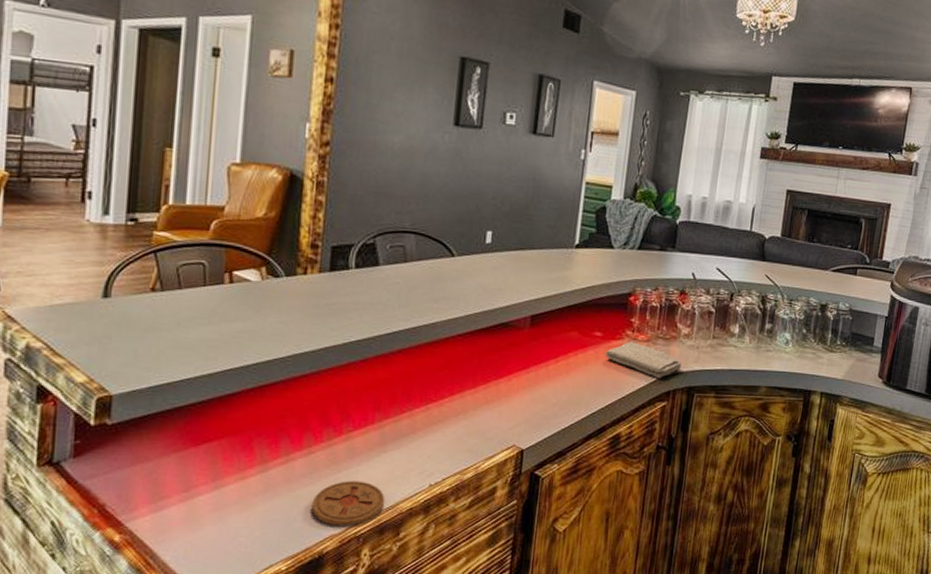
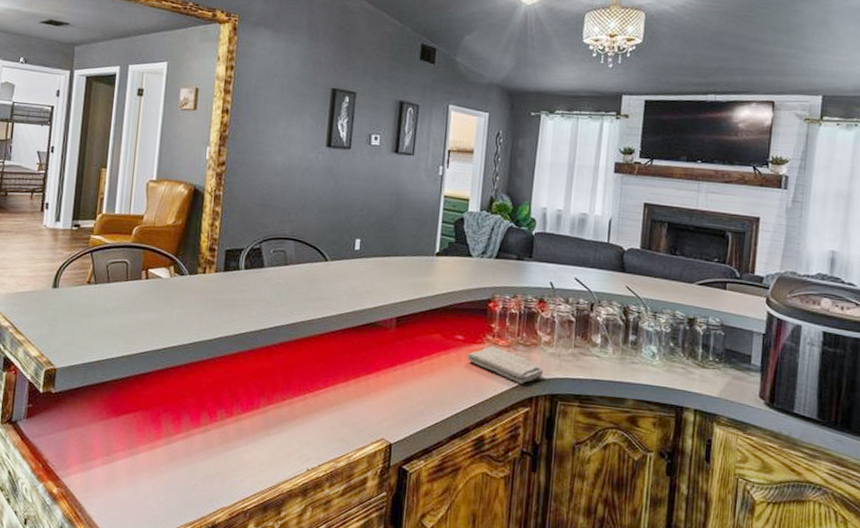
coaster: present [311,481,385,526] -> none [206,458,269,501]

